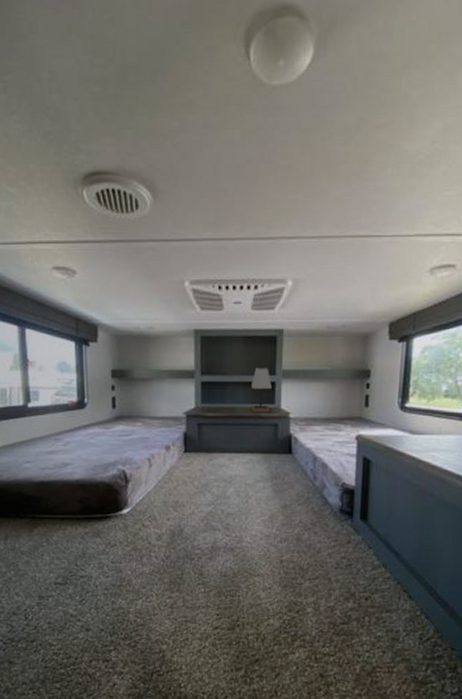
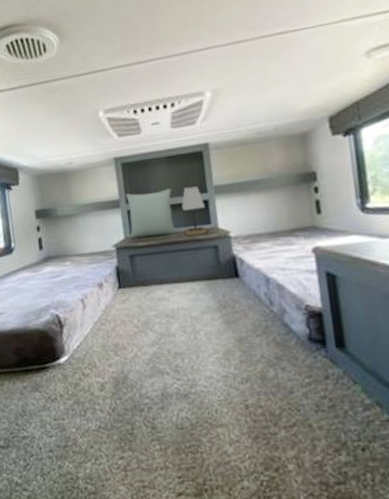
pillow: none [201,366,244,409] -> present [126,188,177,239]

